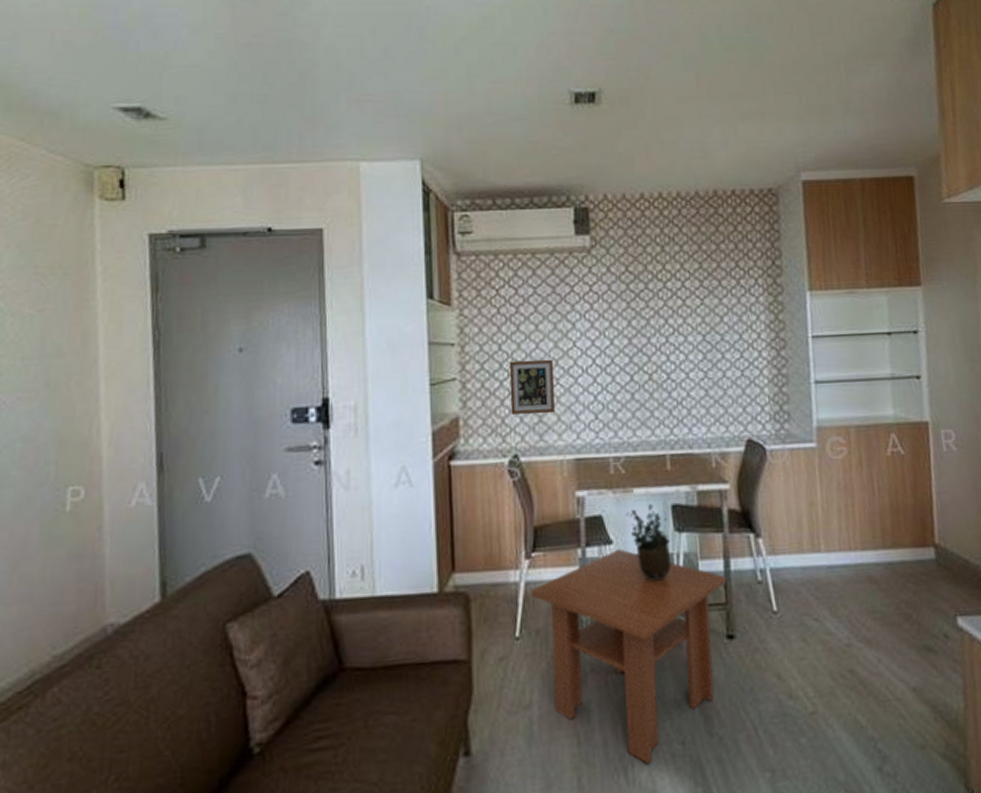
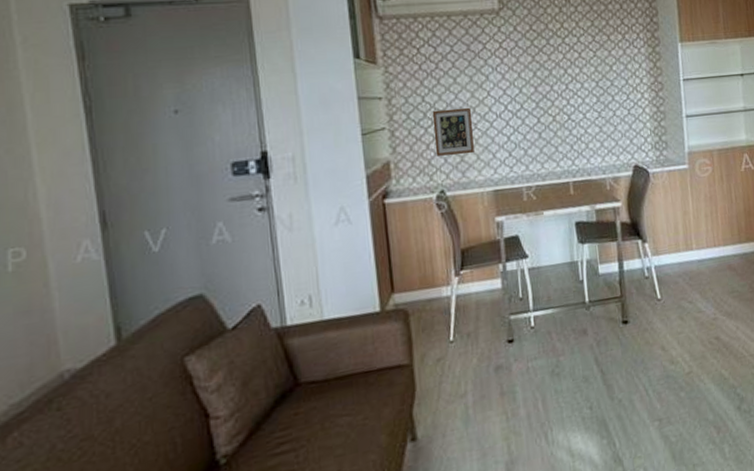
coffee table: present [531,548,727,764] -> none [461,261,621,428]
potted plant: present [625,504,672,581] -> none [538,223,577,285]

